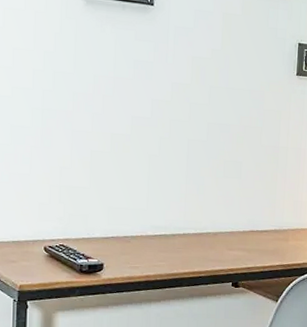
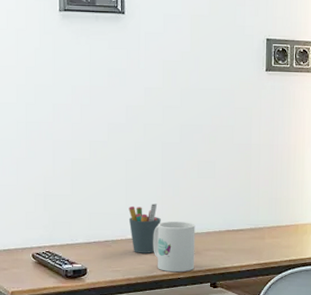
pen holder: none [150,201,184,251] -> present [128,204,161,253]
mug: none [174,219,219,271] -> present [153,221,195,273]

